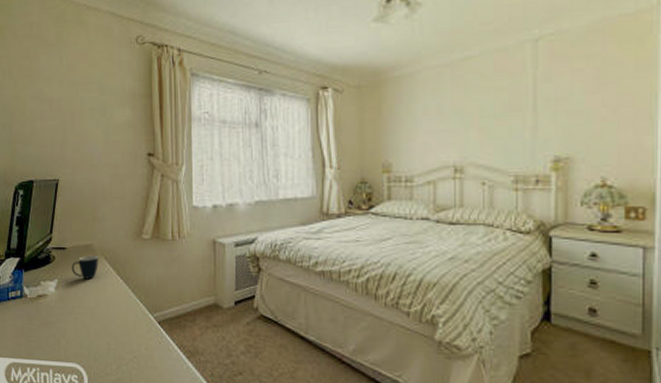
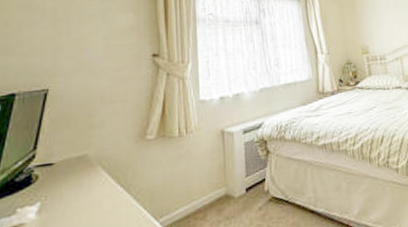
mug: present [71,255,98,280] -> none [59,165,94,196]

